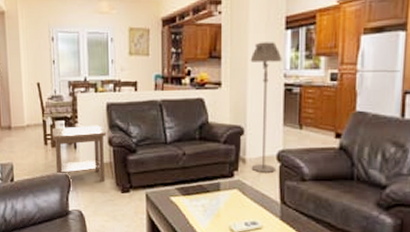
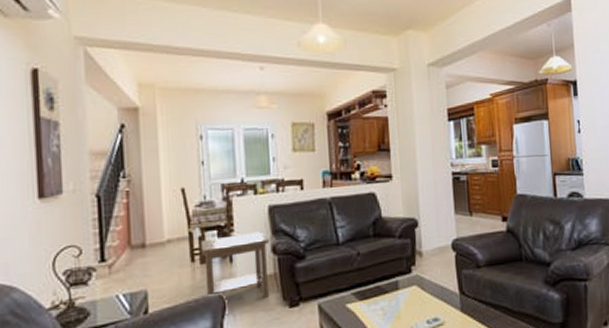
floor lamp: present [250,42,282,174] -> none [418,133,451,265]

